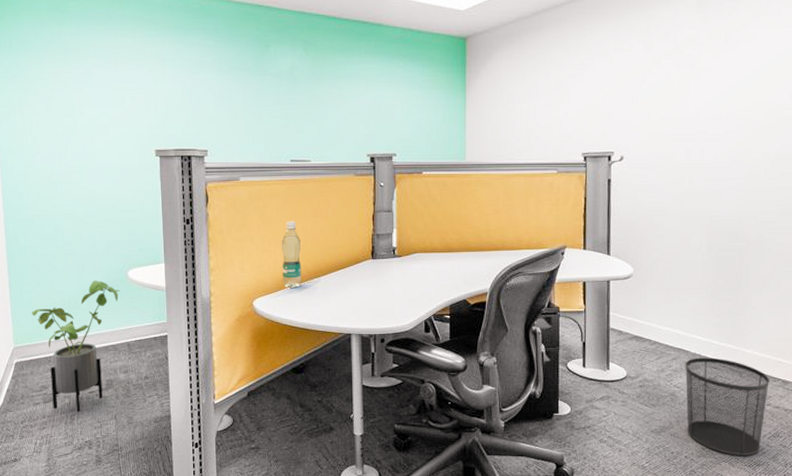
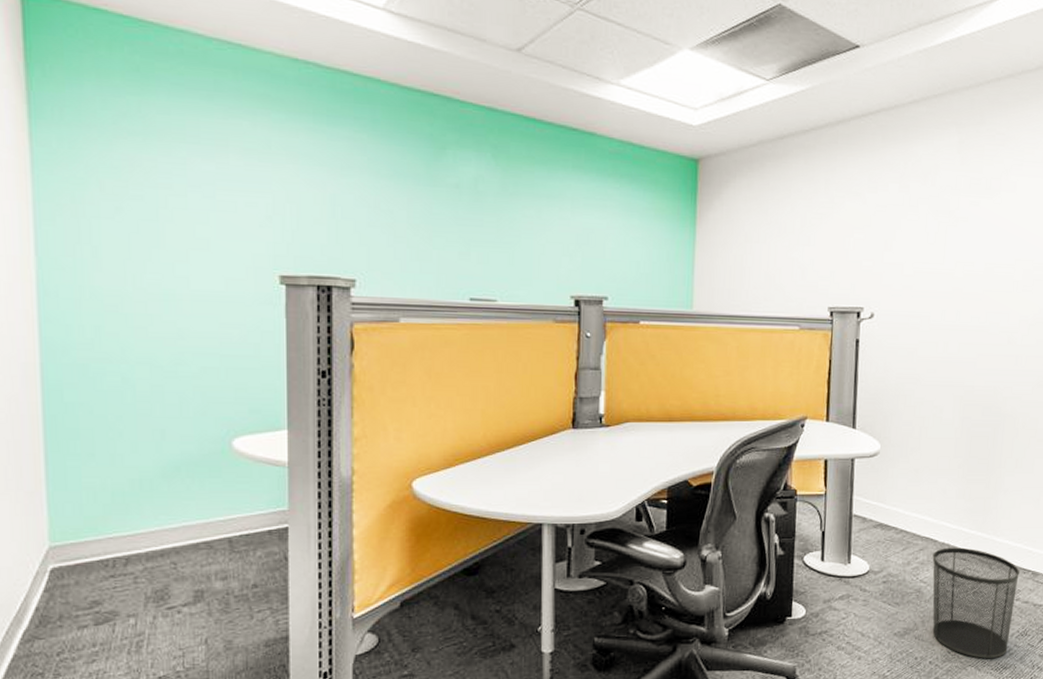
house plant: present [31,280,120,413] -> none [79,452,220,638]
bottle: present [281,221,302,288] -> none [453,377,480,464]

